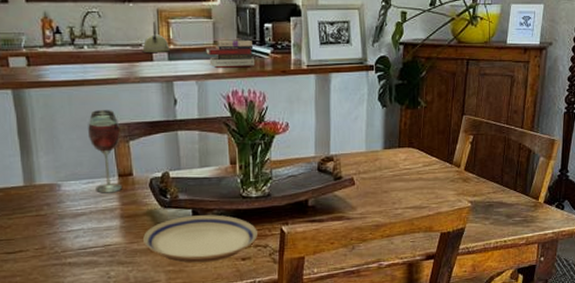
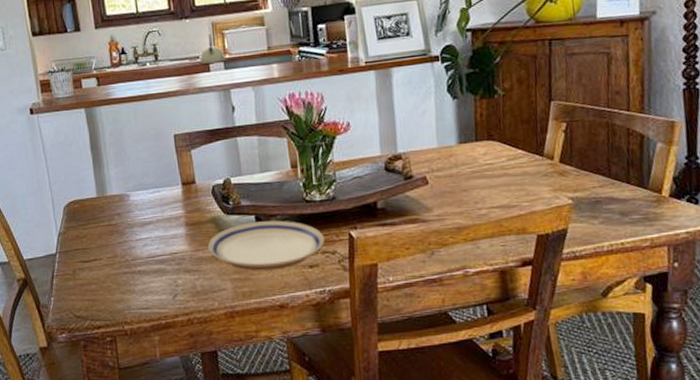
wineglass: present [88,110,122,193] -> none [152,121,186,202]
books: present [206,39,256,69] -> none [260,42,311,74]

